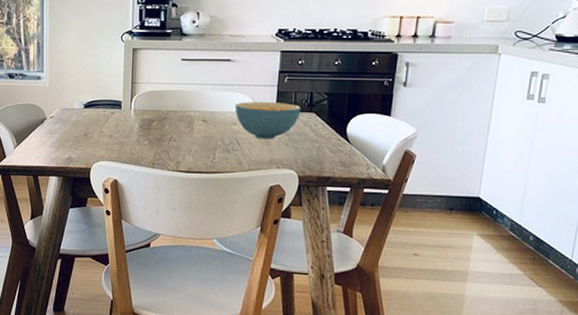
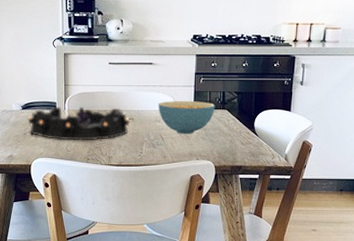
decorative bowl: none [90,105,202,143] -> present [28,106,130,141]

